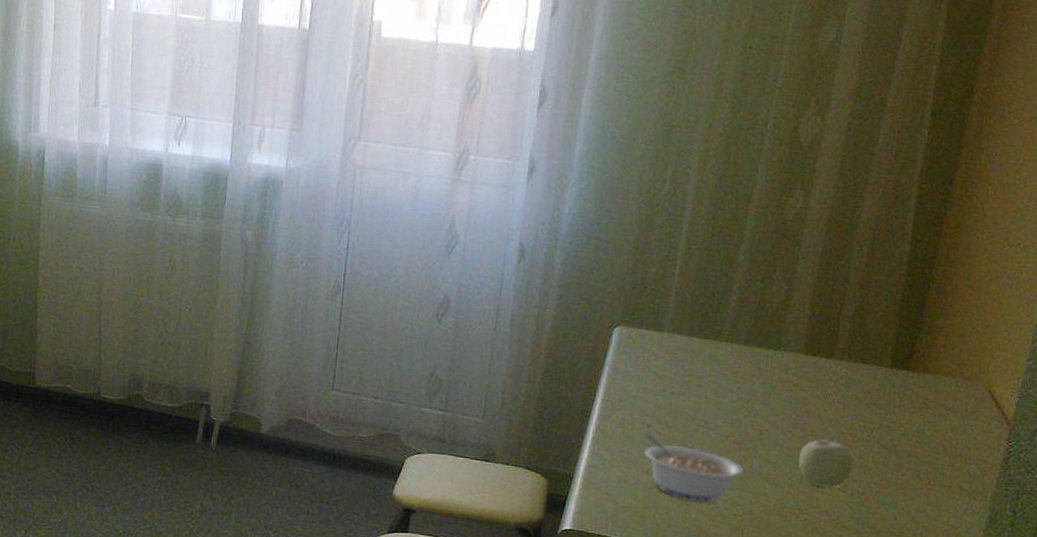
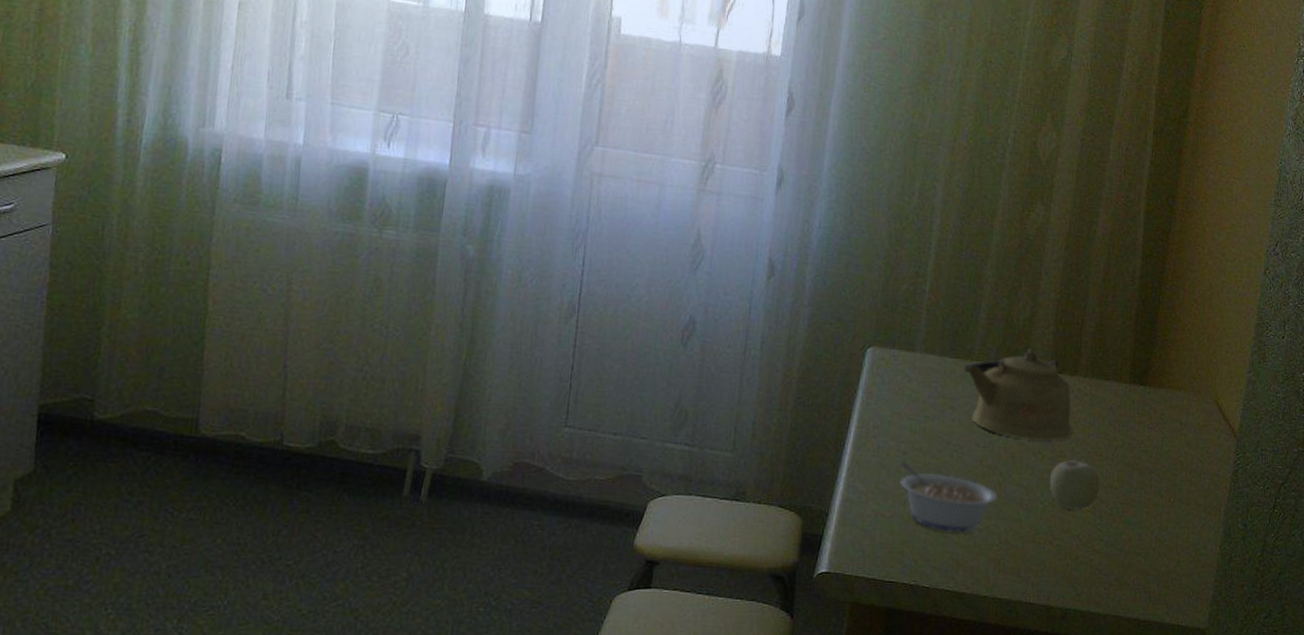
kettle: none [712,331,825,421] -> present [963,349,1072,441]

